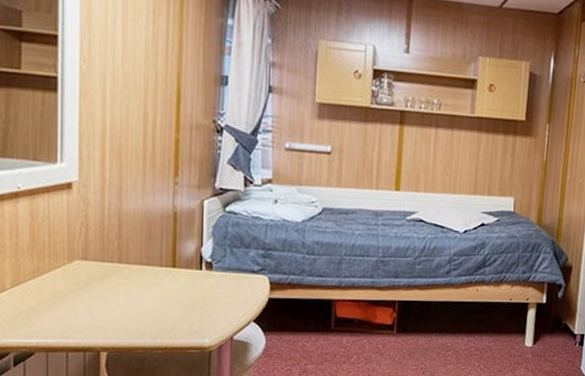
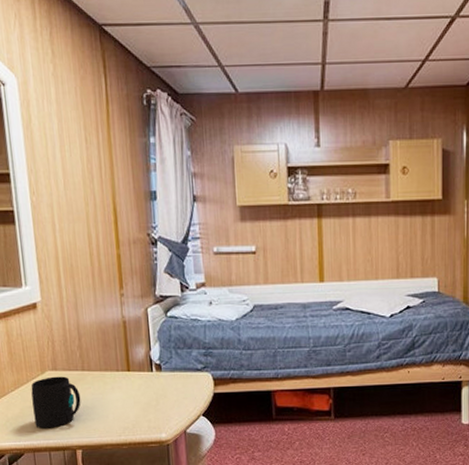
mug: none [53,267,113,326] -> present [31,376,81,429]

